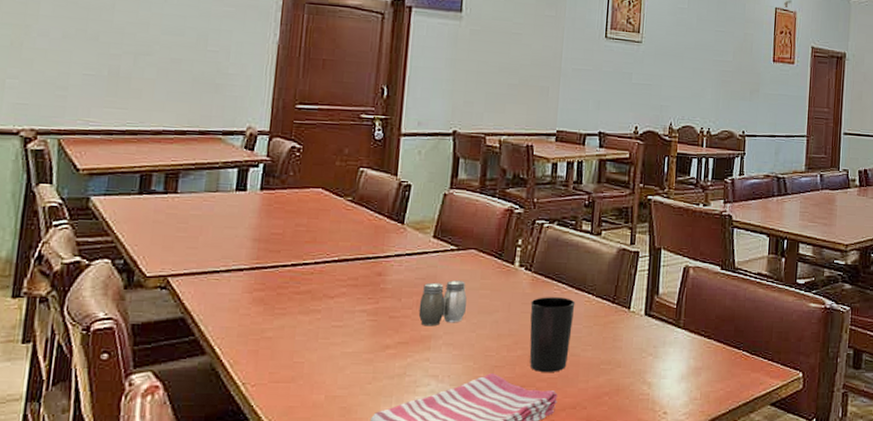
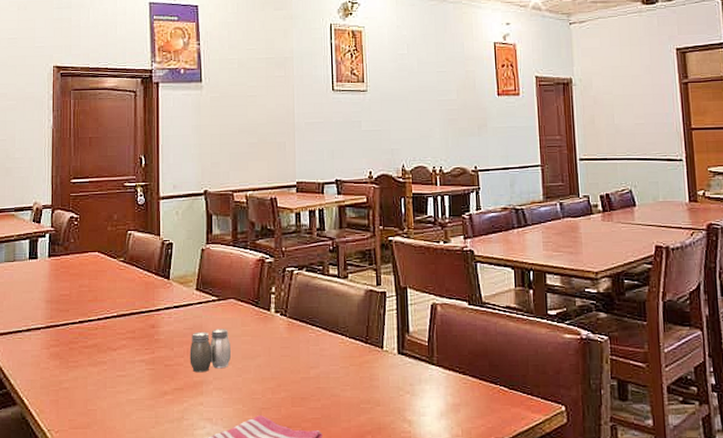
cup: present [529,297,575,372] -> none [289,340,330,413]

